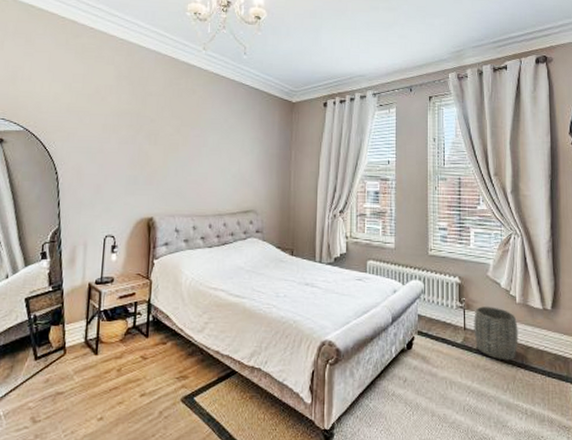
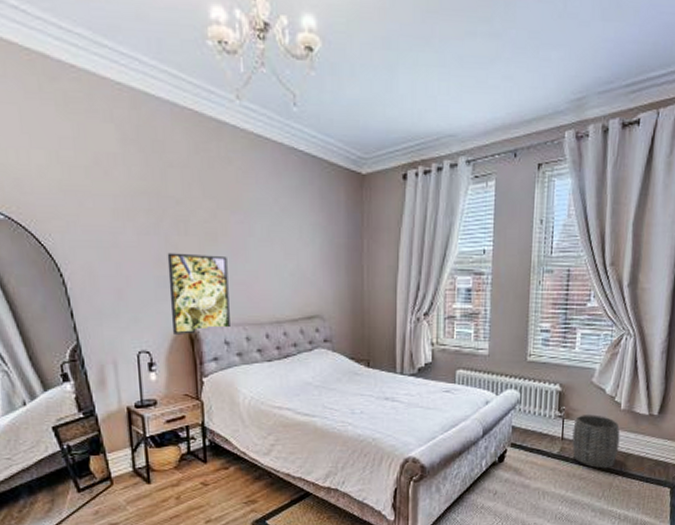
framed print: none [135,158,184,223] -> present [167,253,230,334]

